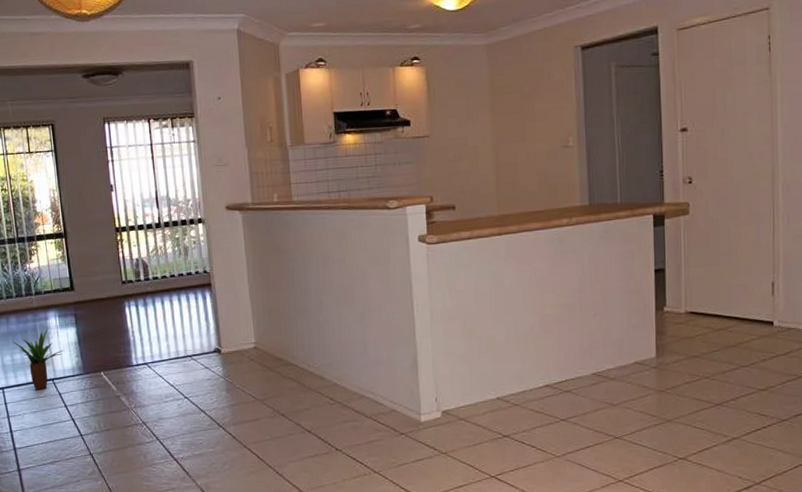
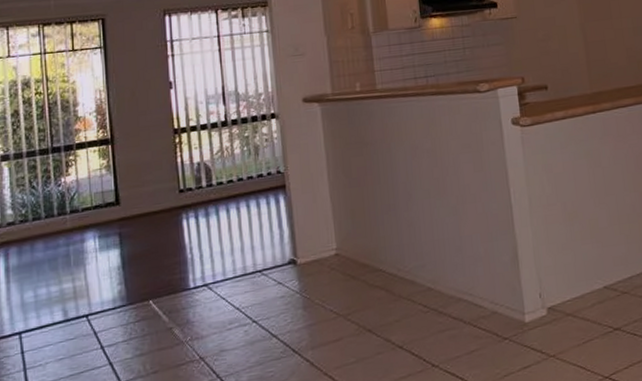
potted plant: present [12,328,65,390] -> none [37,252,105,331]

